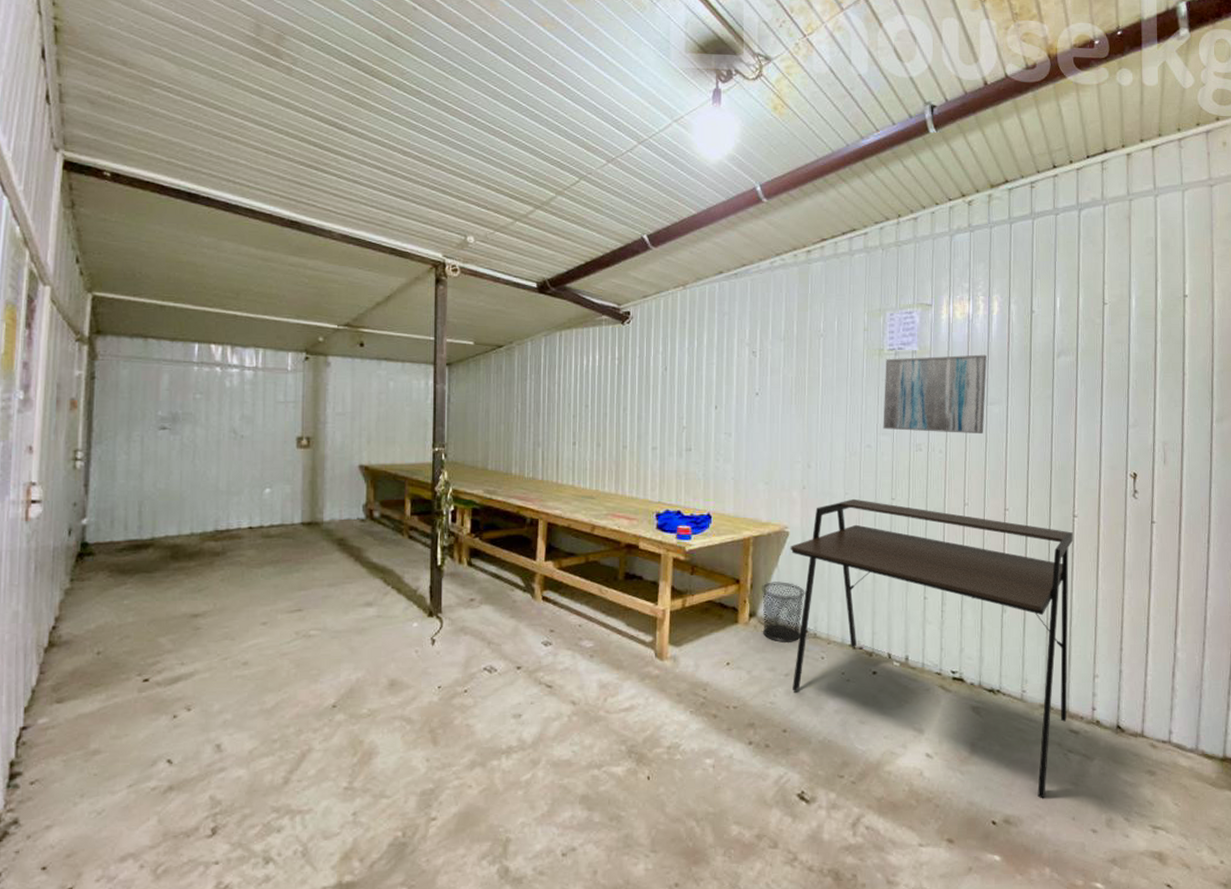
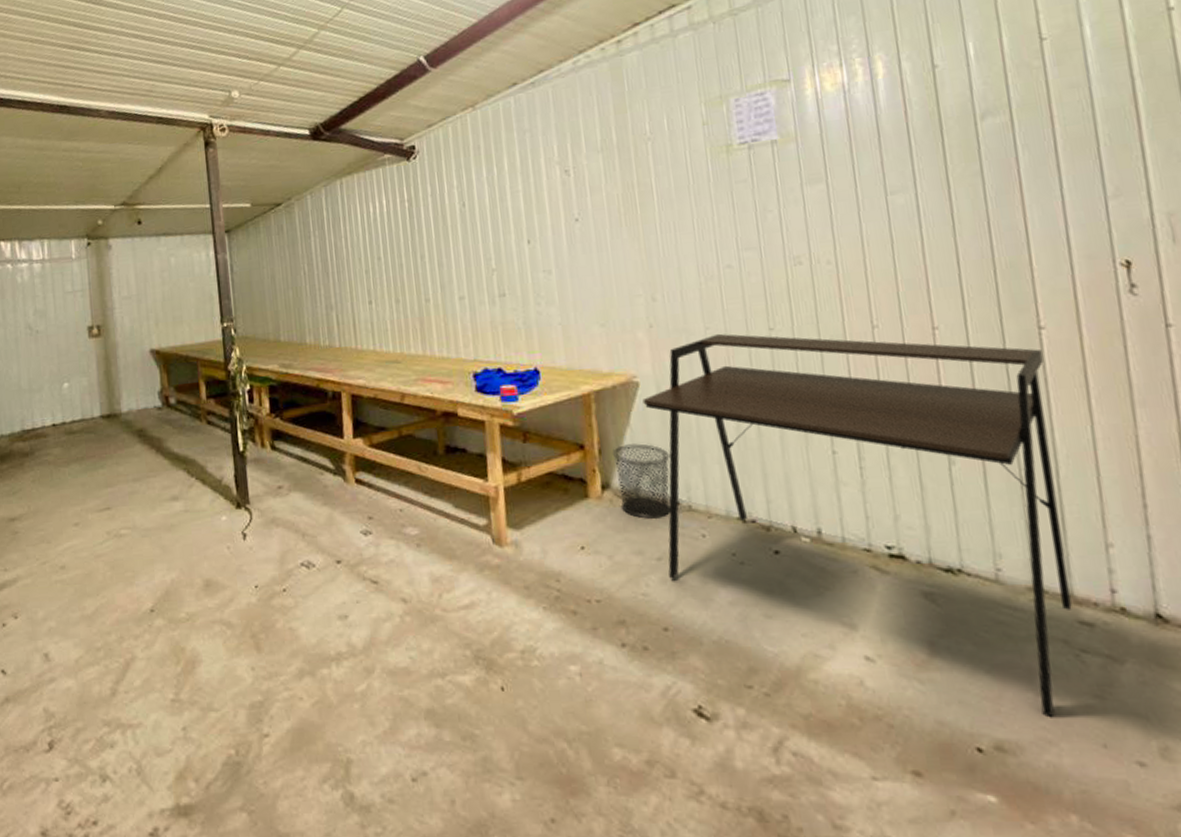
wall art: present [883,354,987,435] -> none [737,131,887,243]

